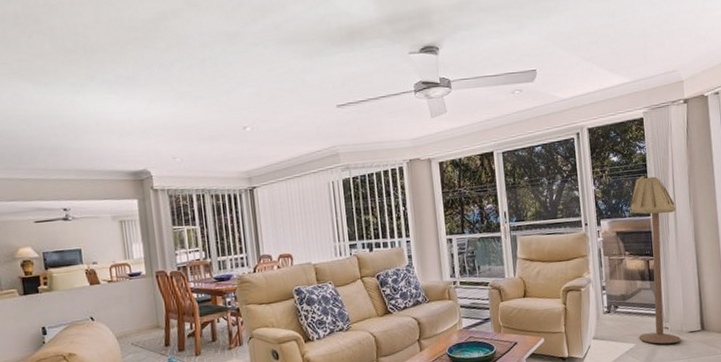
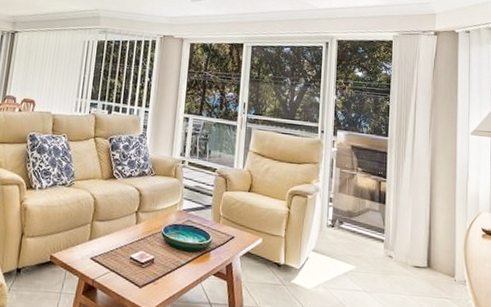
floor lamp: present [629,175,681,344] -> none [361,95,415,275]

